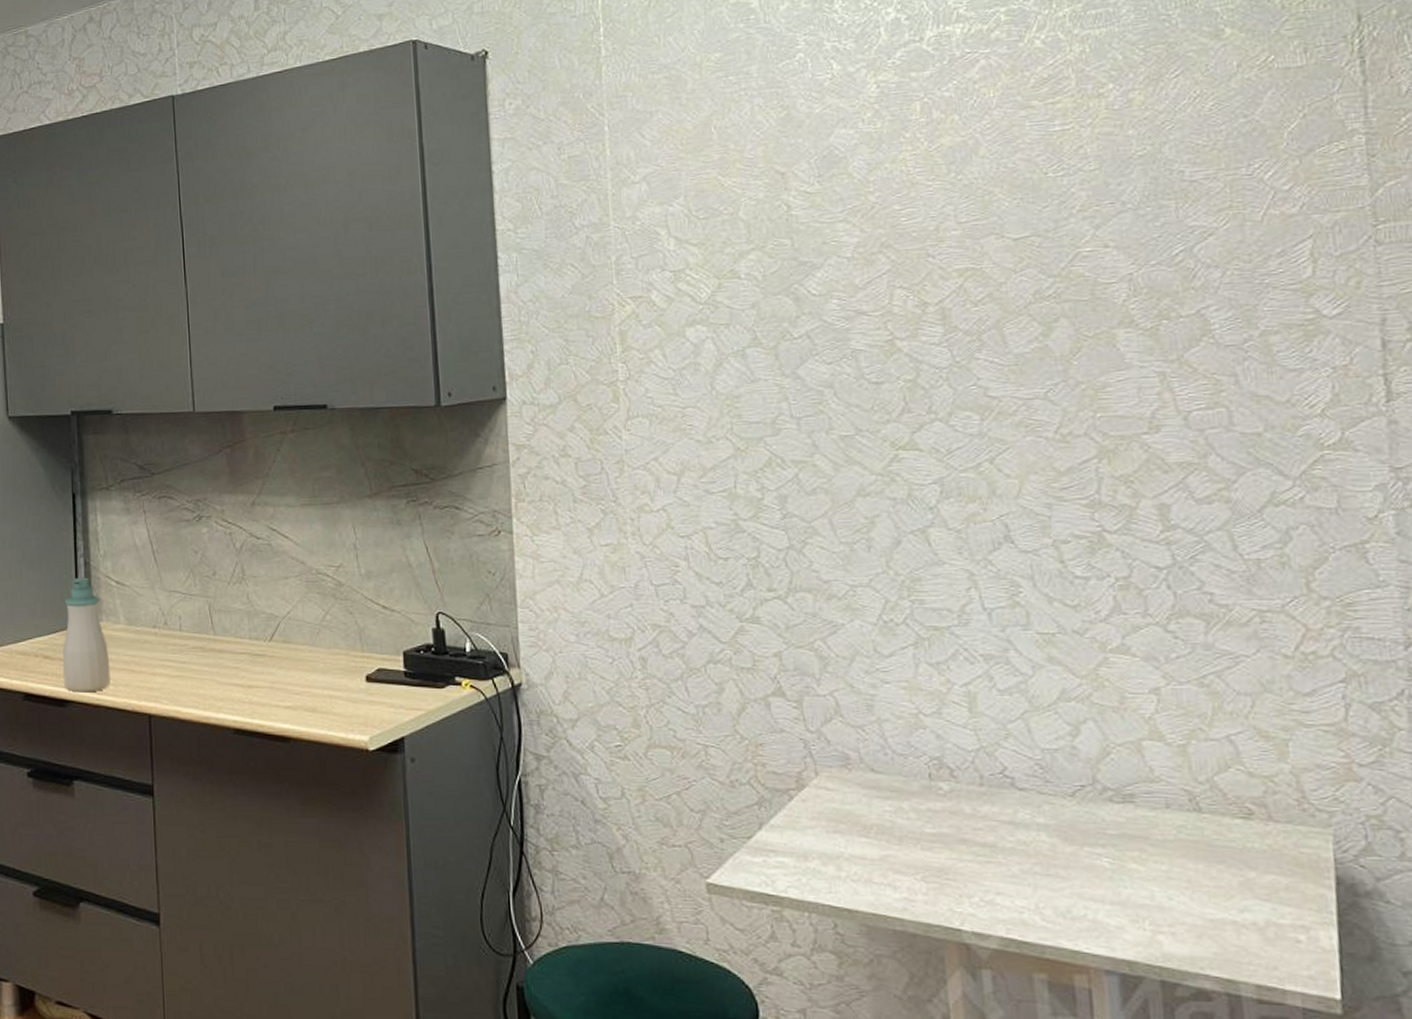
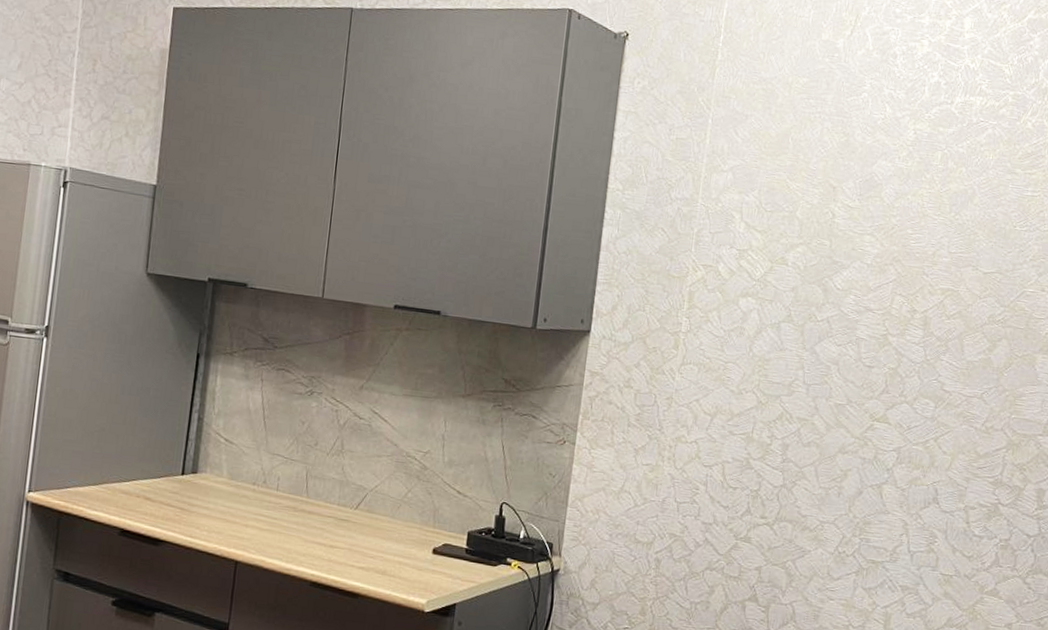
soap bottle: present [62,577,111,693] -> none [160,430,208,535]

